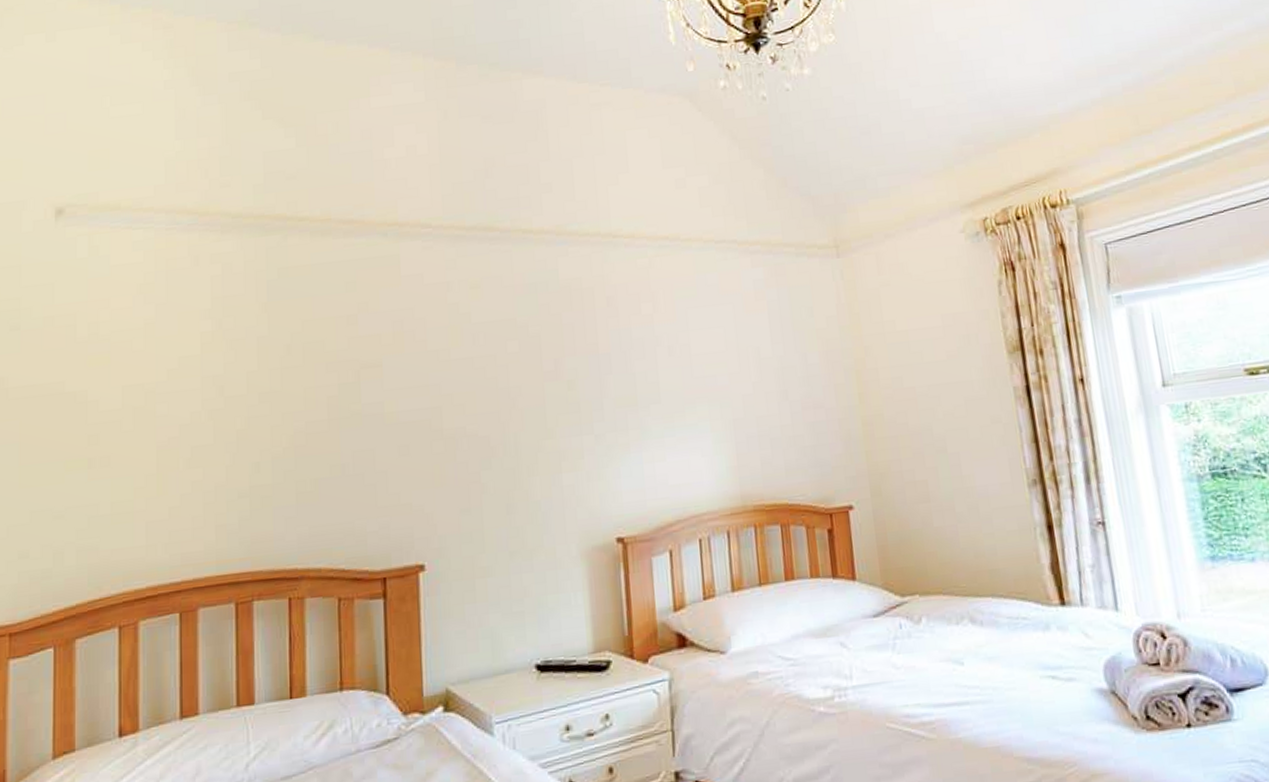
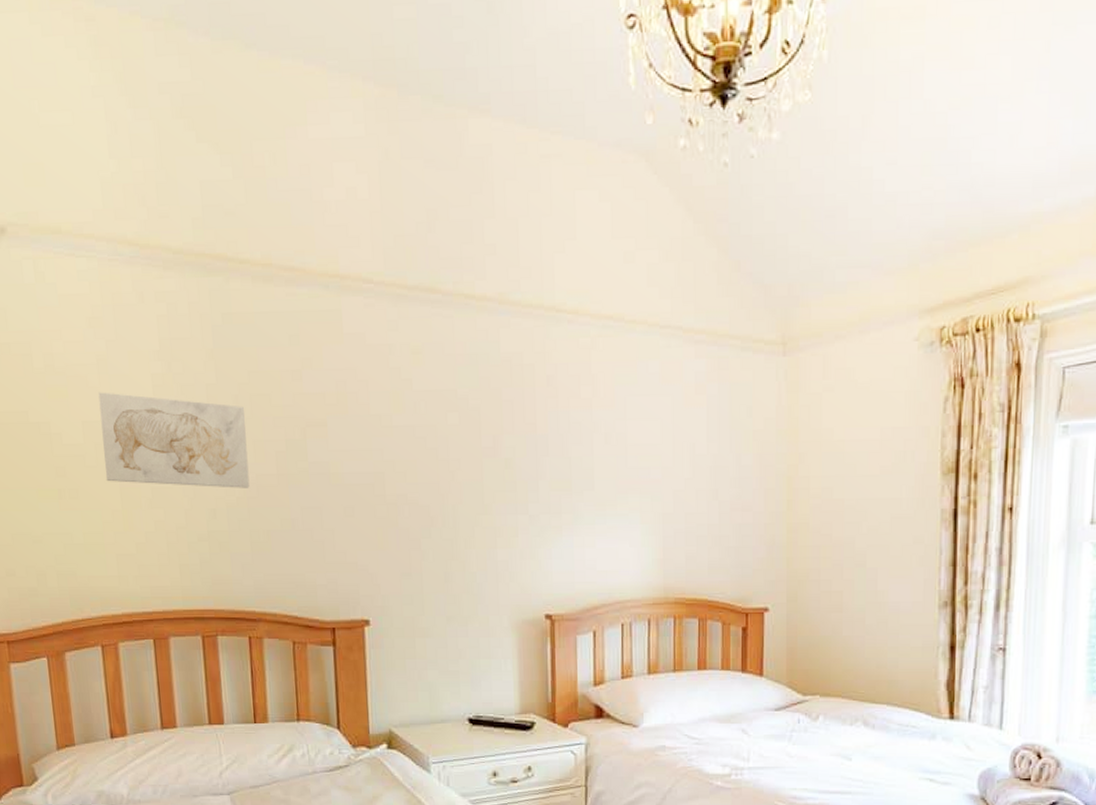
wall art: none [142,354,298,445] -> present [98,392,250,488]

